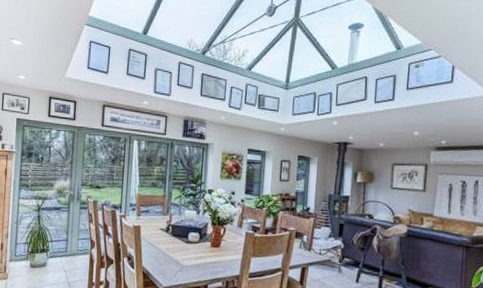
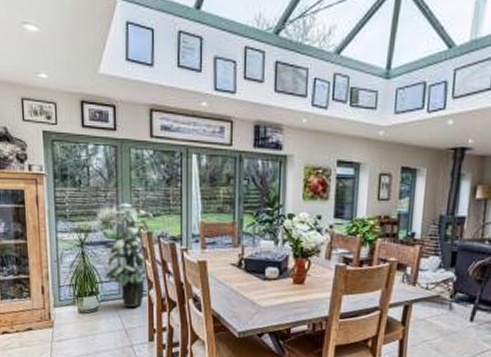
indoor plant: none [55,176,101,264] -> present [102,202,155,308]

